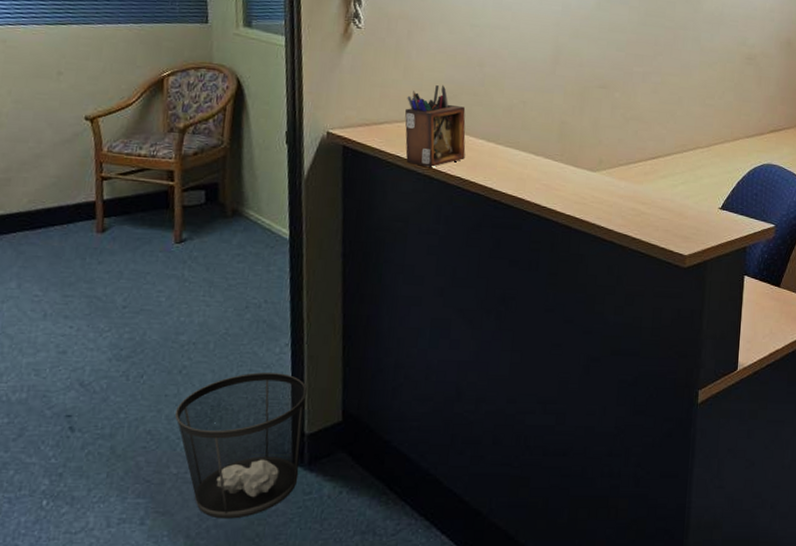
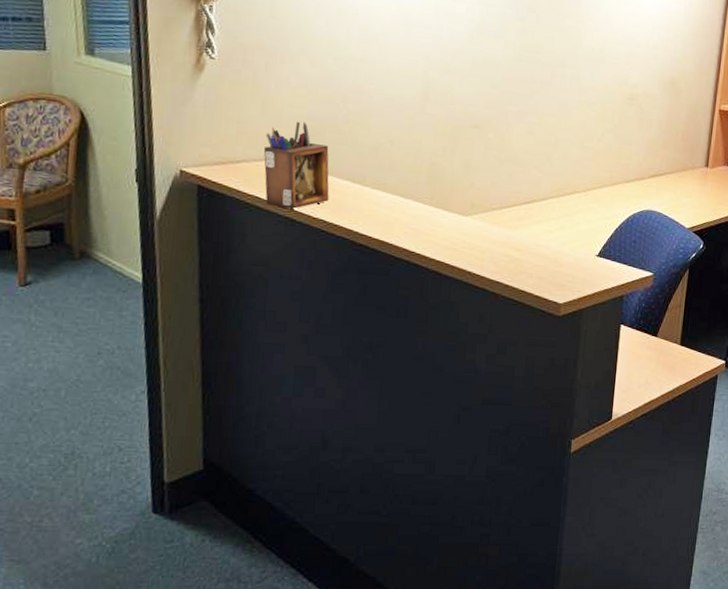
waste bin: present [174,372,308,519] -> none [26,420,166,567]

